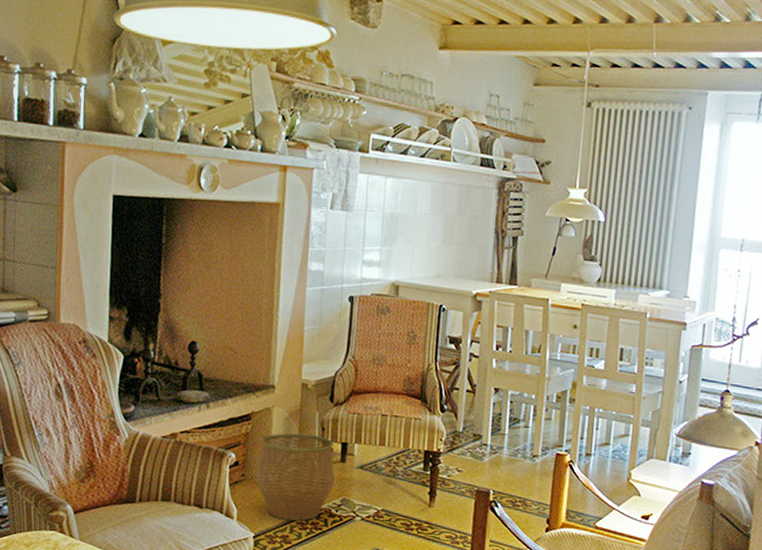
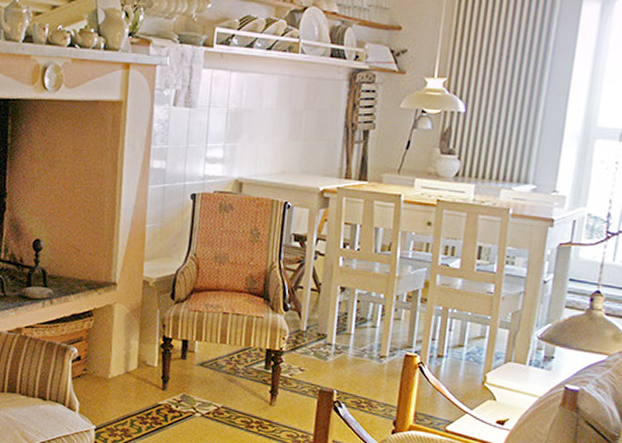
basket: present [256,433,335,521] -> none [98,329,176,416]

